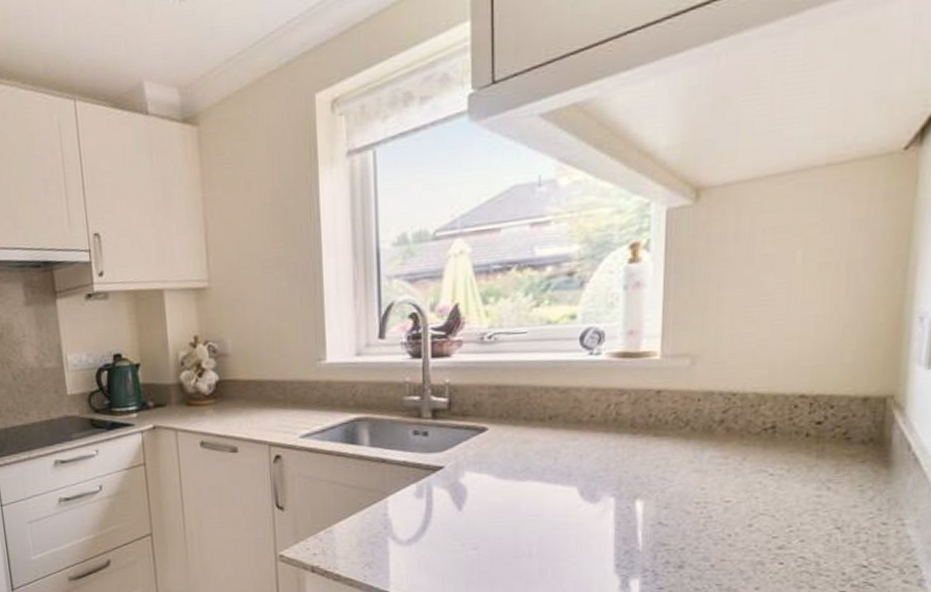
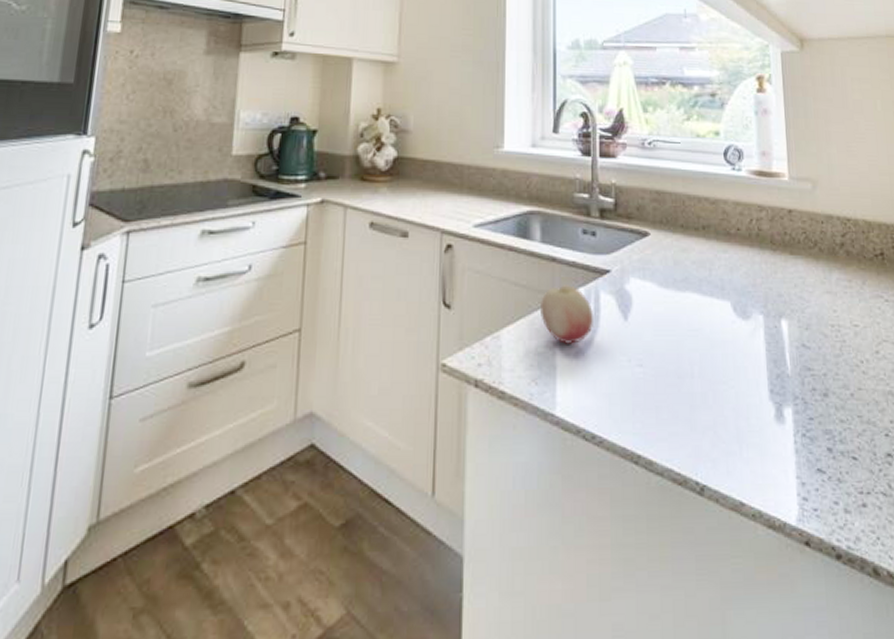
fruit: none [370,482,427,535] -> present [539,285,594,345]

